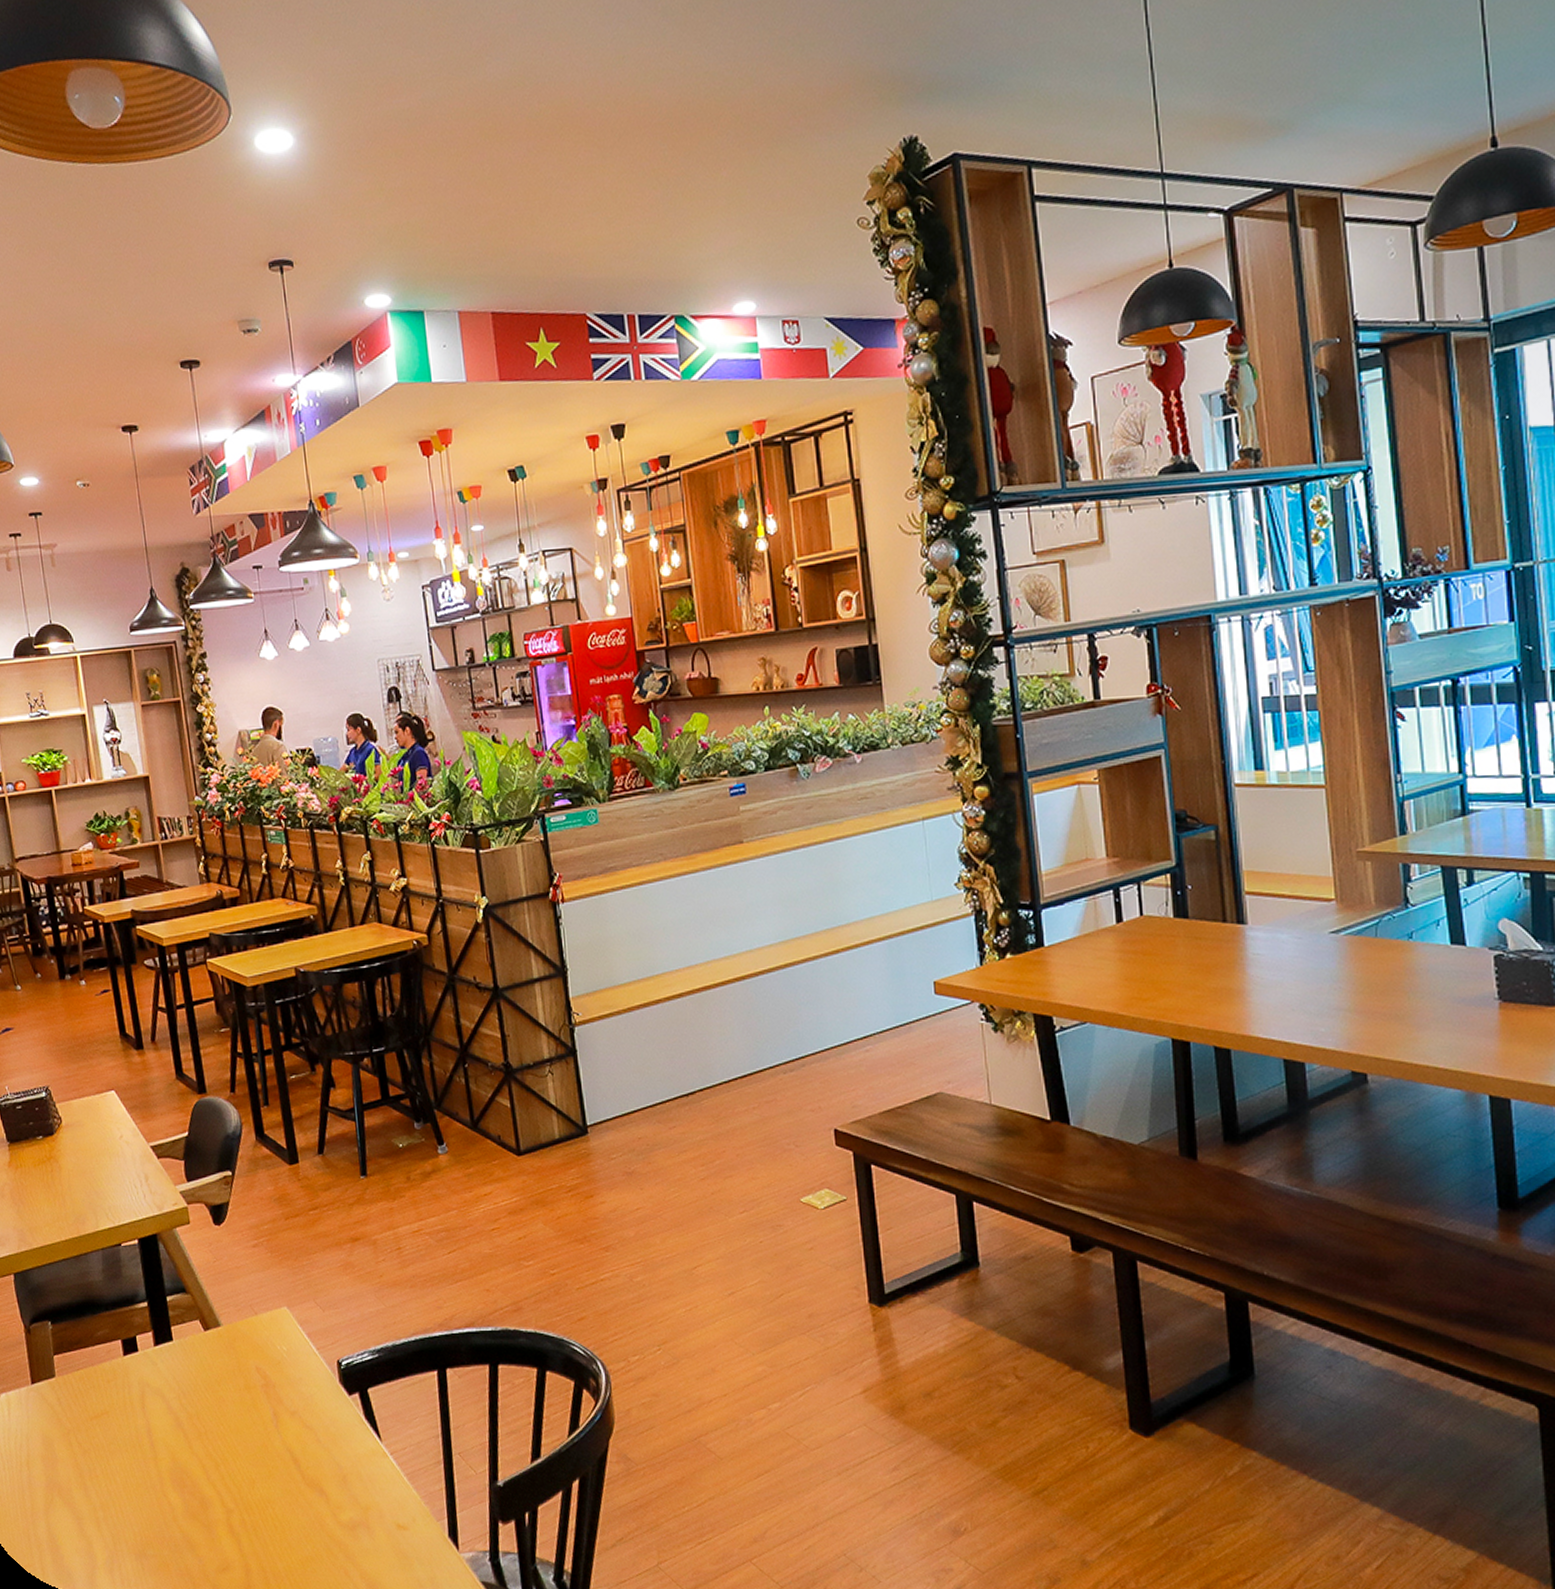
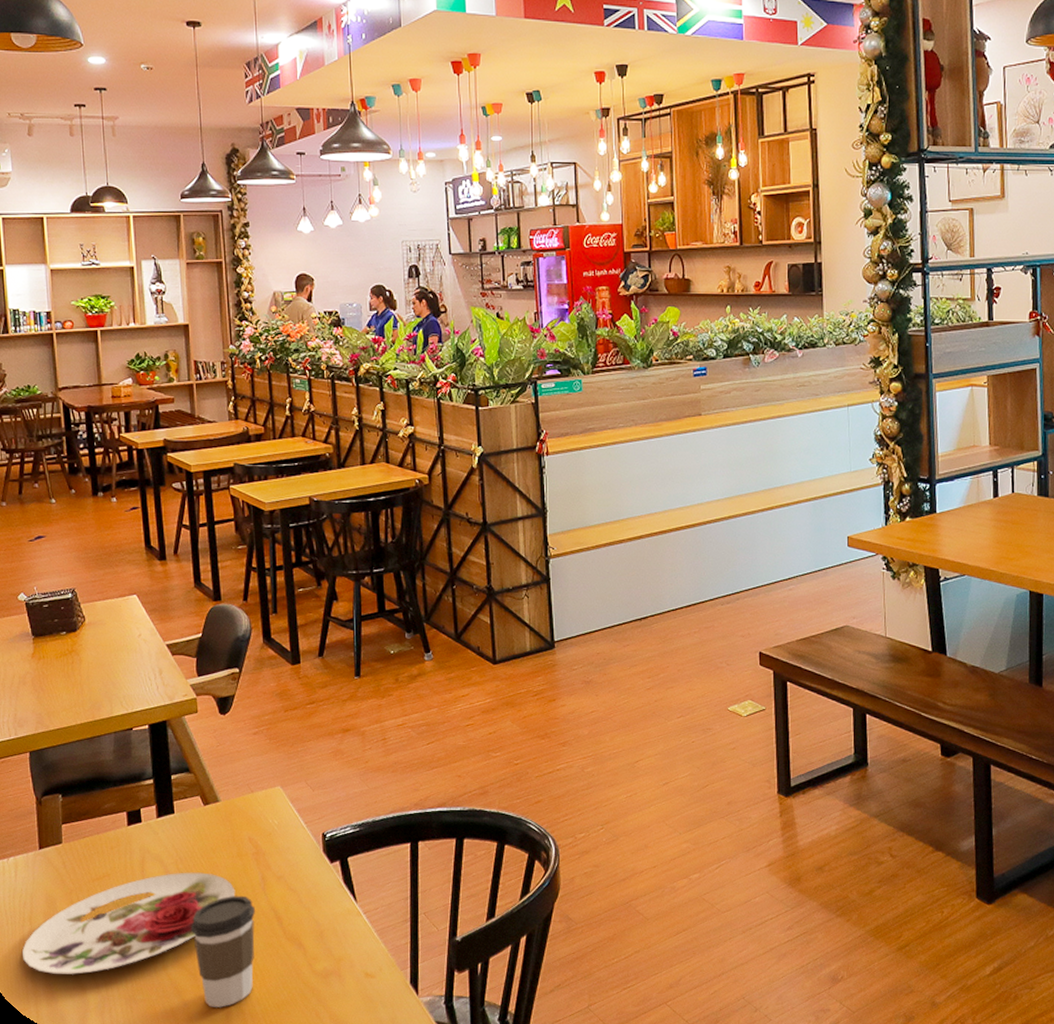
plate: none [21,1408,246,1526] -> present [21,872,236,974]
coffee cup: none [200,1434,273,1564] -> present [191,895,255,1007]

